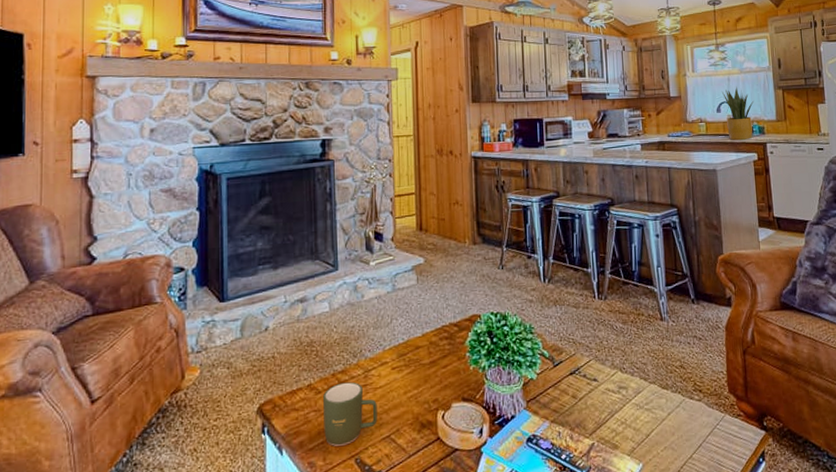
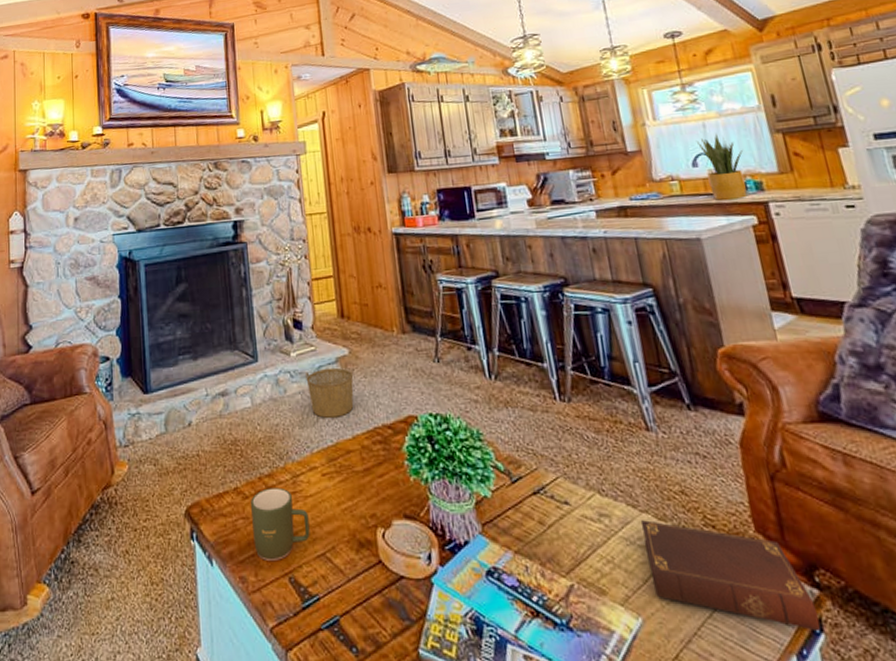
basket: none [383,274,427,319] -> present [305,367,354,418]
book: none [649,389,764,461] -> present [640,520,821,632]

